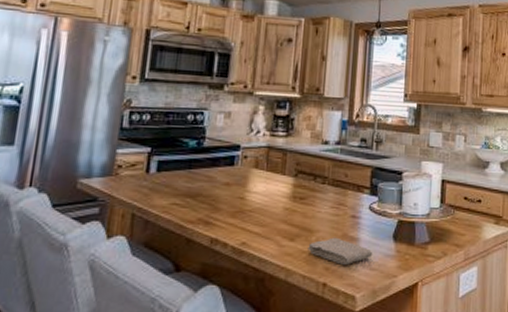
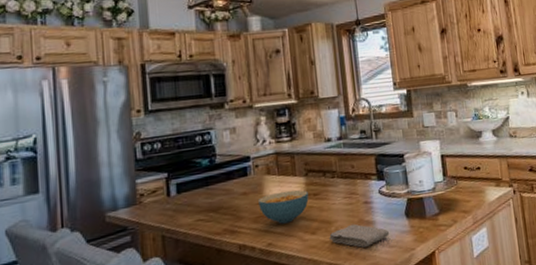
cereal bowl: none [240,188,294,224] -> present [258,190,309,224]

